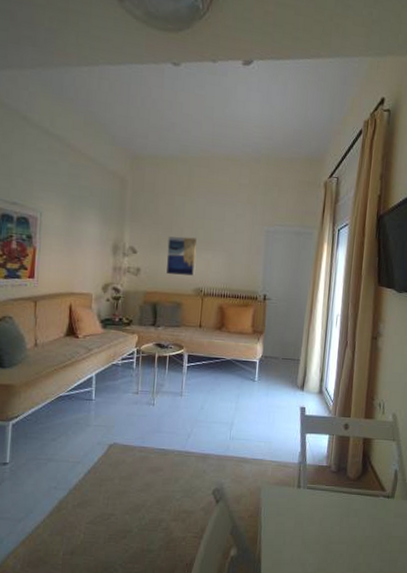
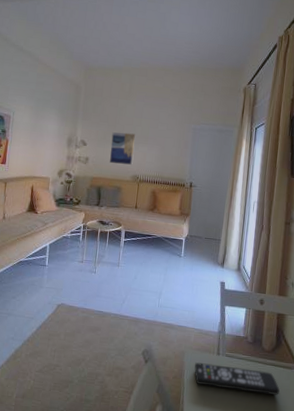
remote control: none [272,498,366,526] -> present [194,362,280,395]

